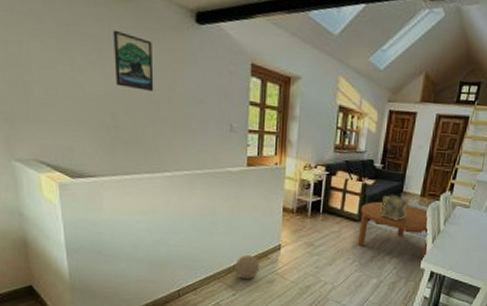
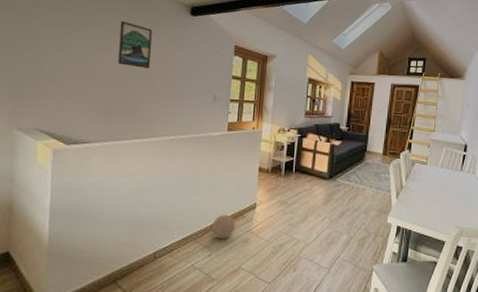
coffee table: present [357,201,428,257] -> none [327,160,392,213]
decorative cube: present [380,195,410,220] -> none [347,154,374,177]

